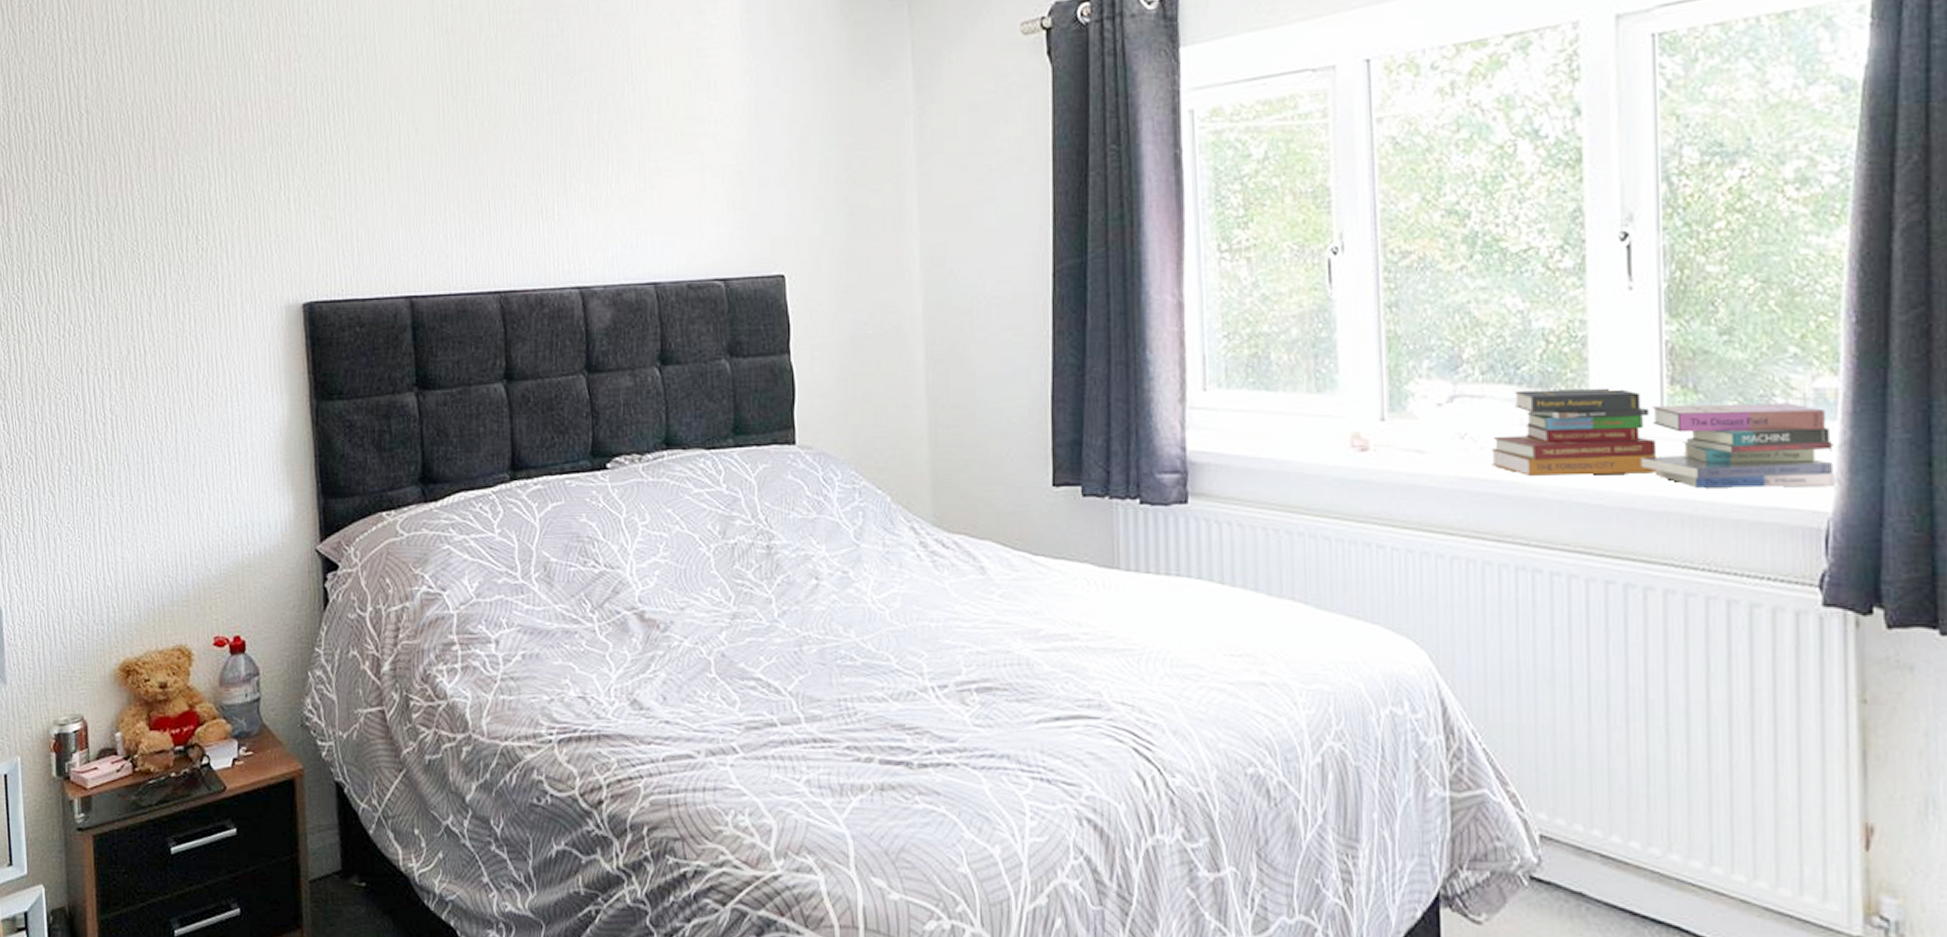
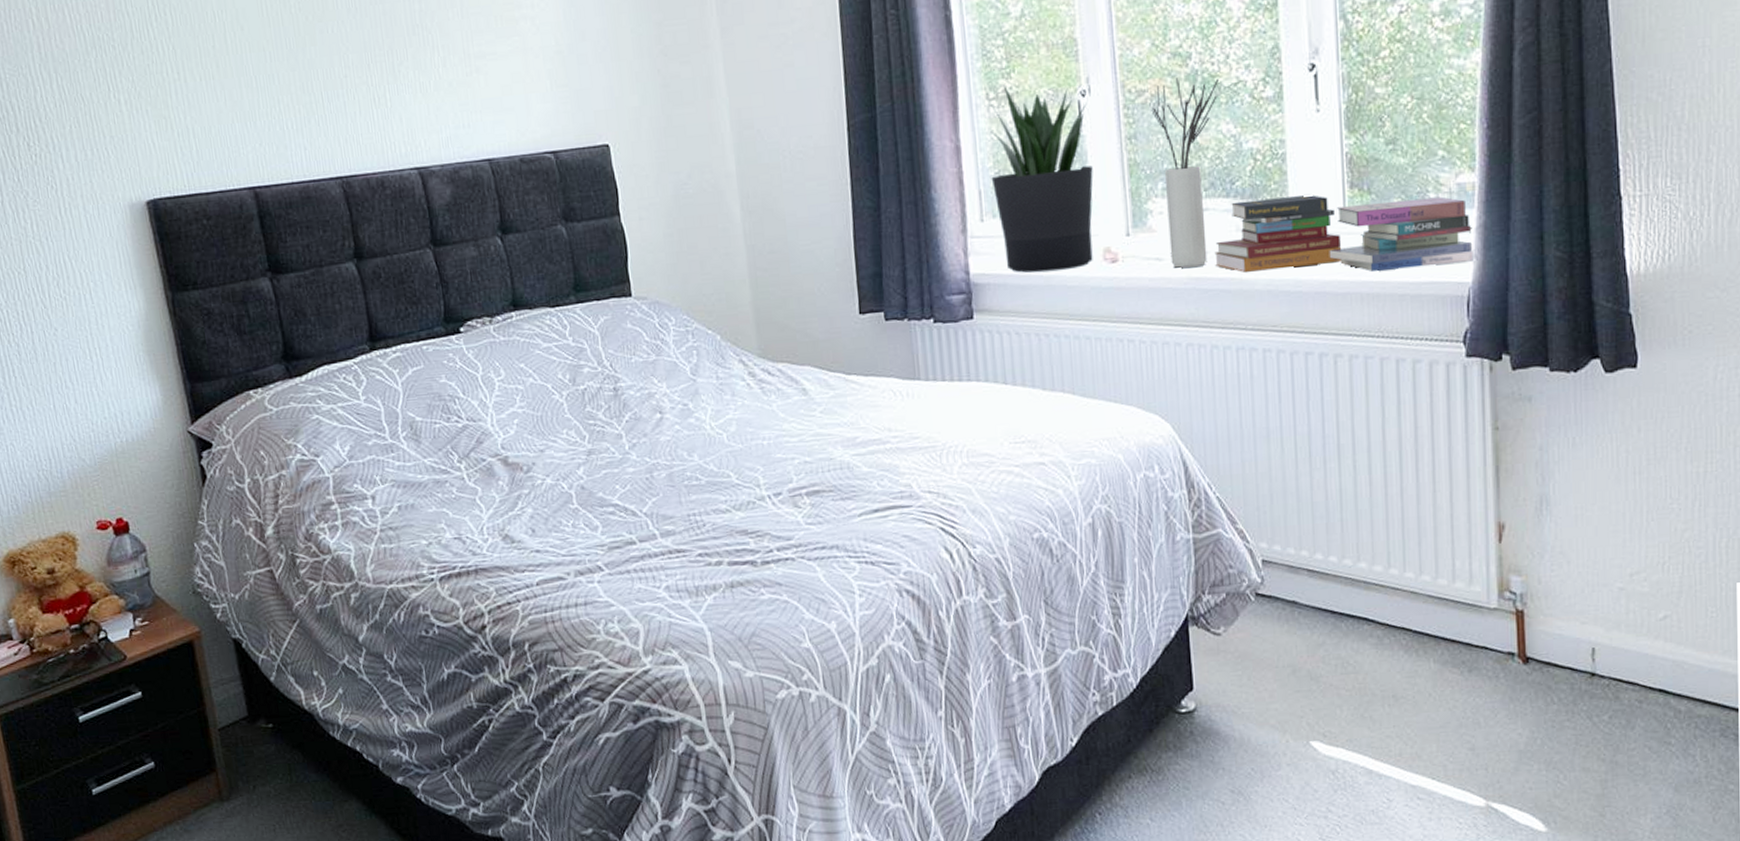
planter: none [1218,235,1343,456] -> present [991,84,1094,274]
vase: none [1418,239,1505,465] -> present [1151,78,1220,269]

